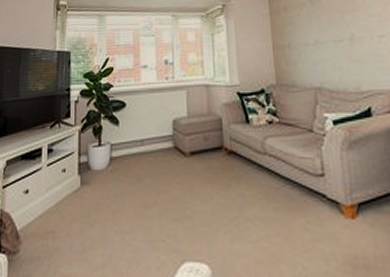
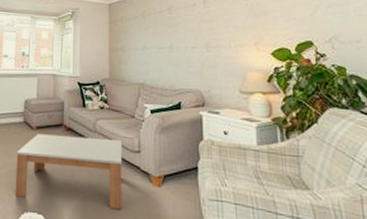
coffee table: none [168,161,308,252] -> present [15,134,123,210]

